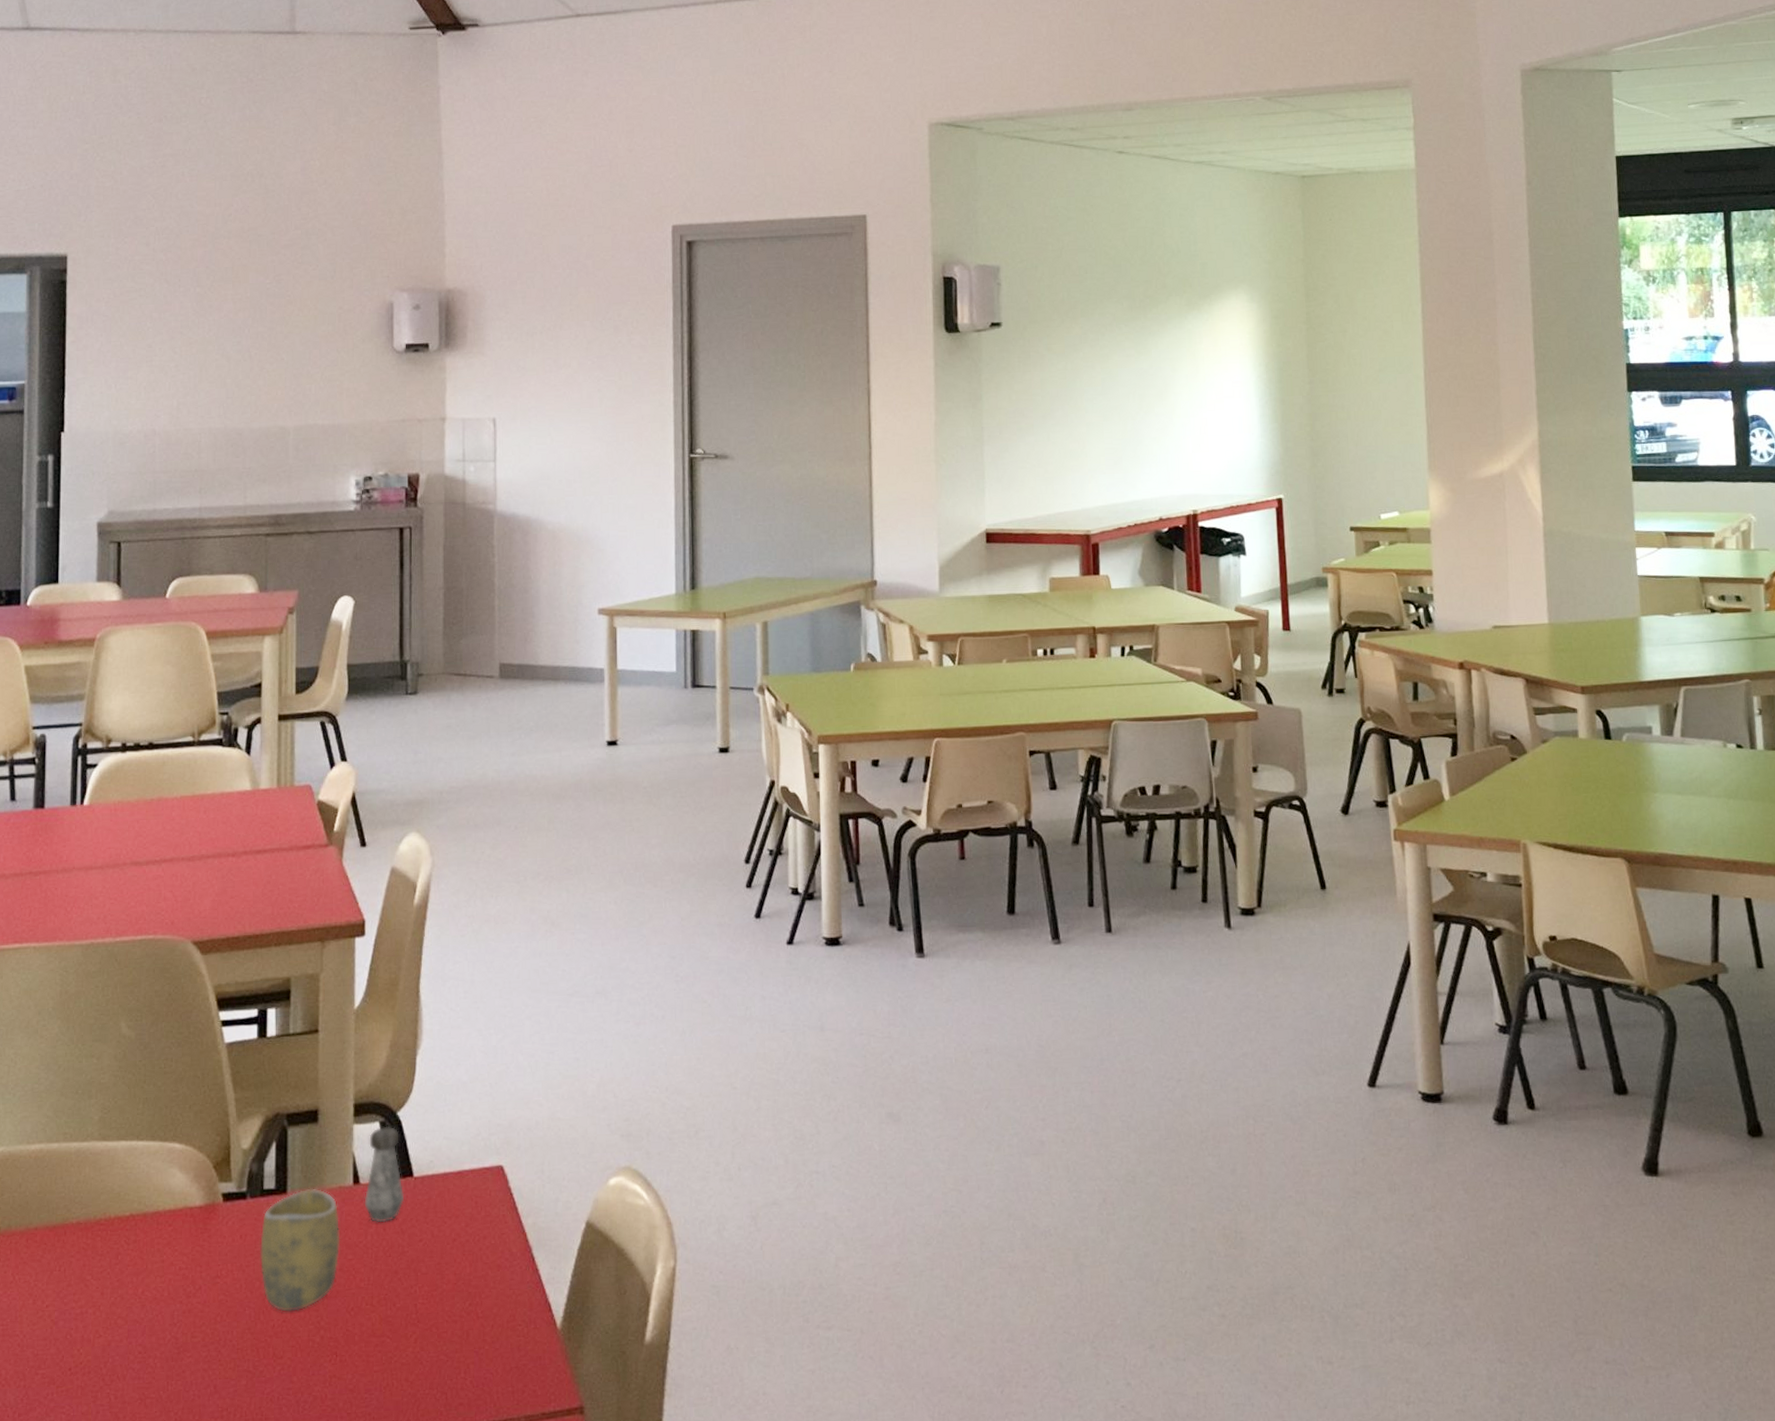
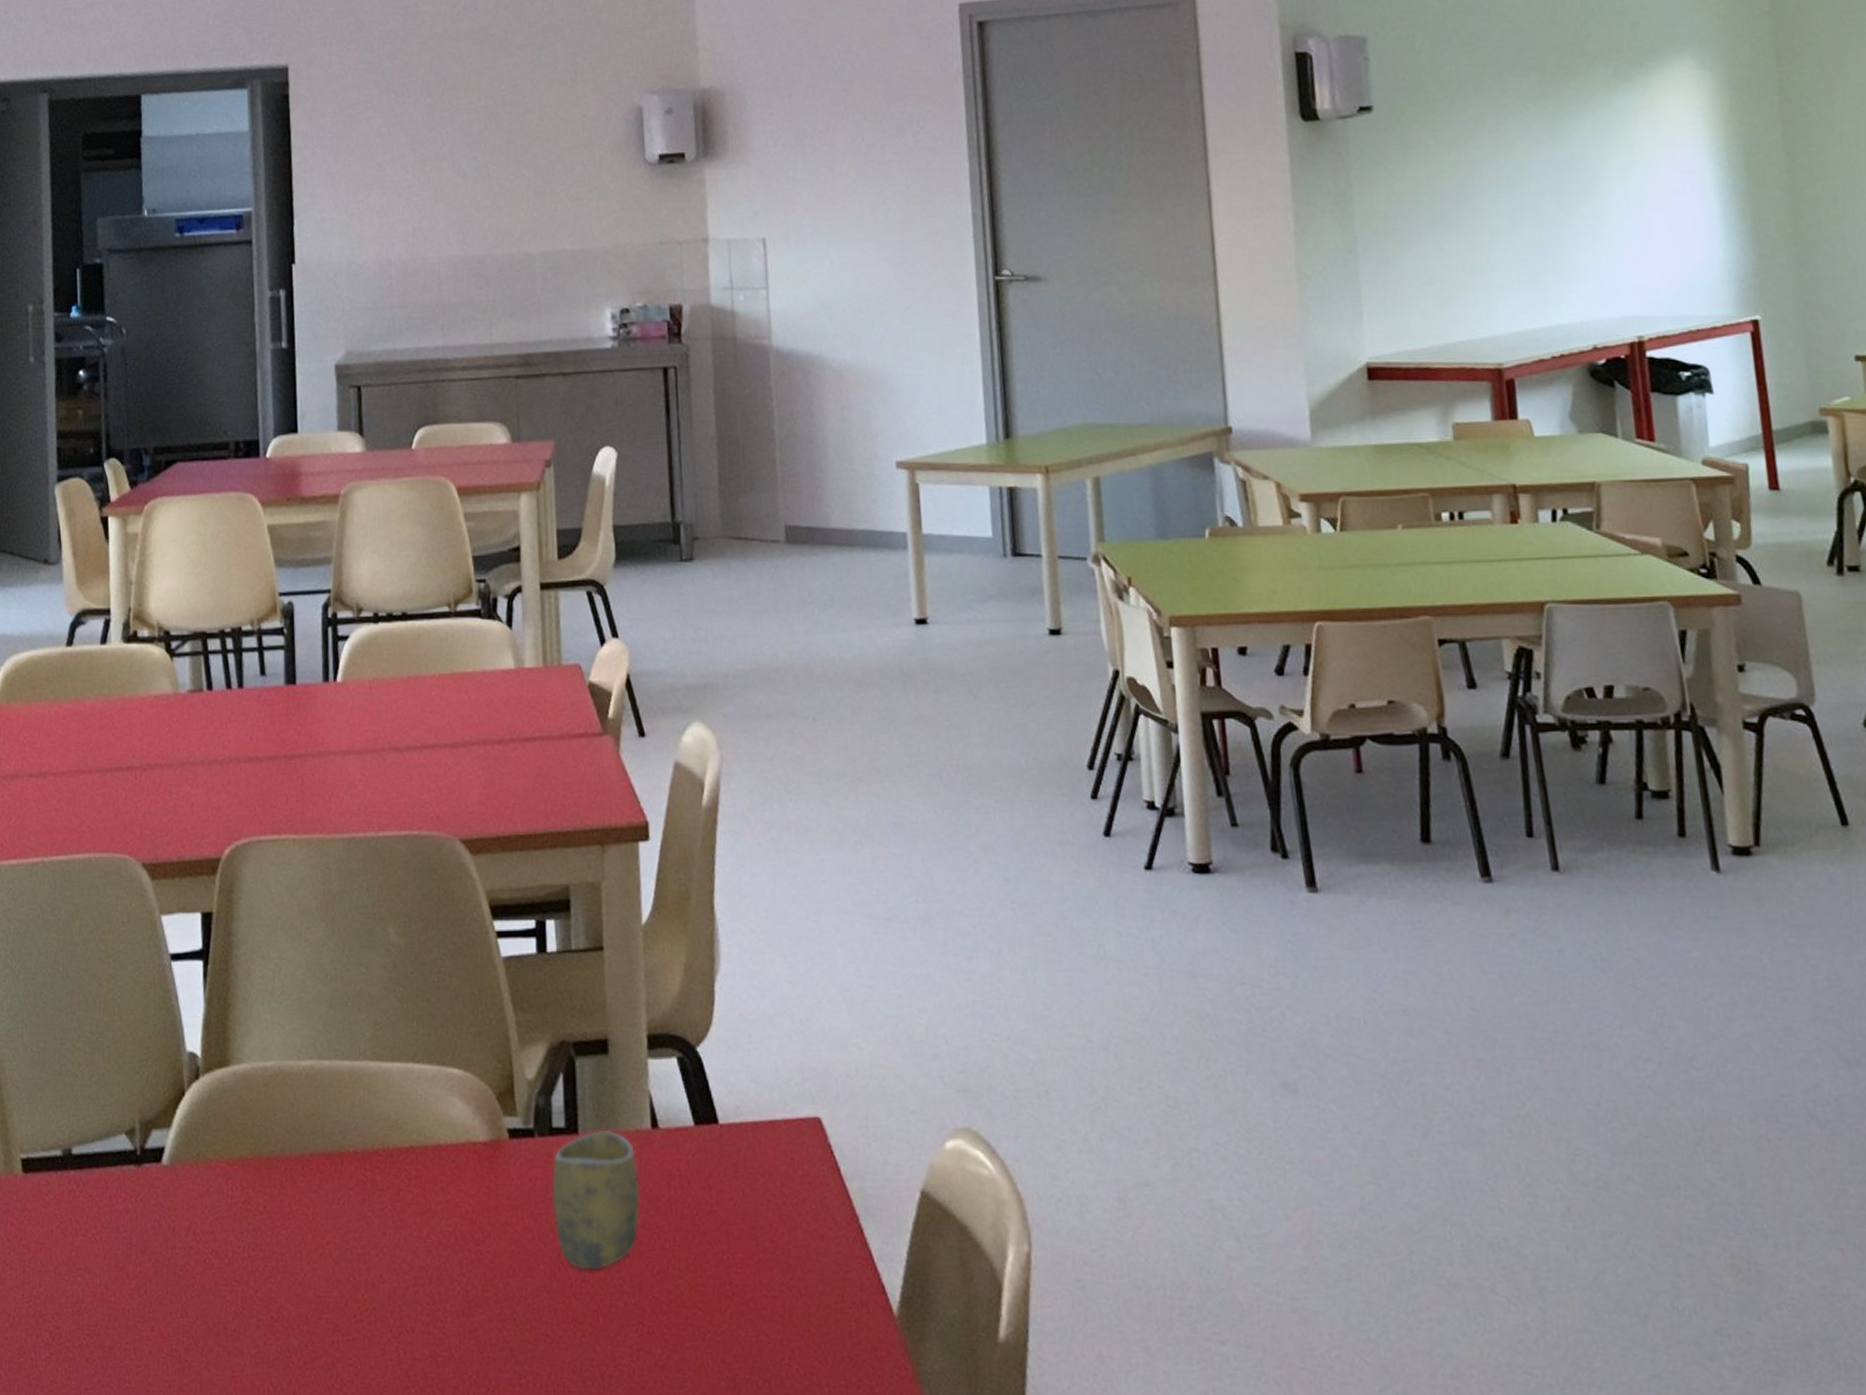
salt shaker: present [364,1127,405,1223] -> none [664,1064,710,1175]

